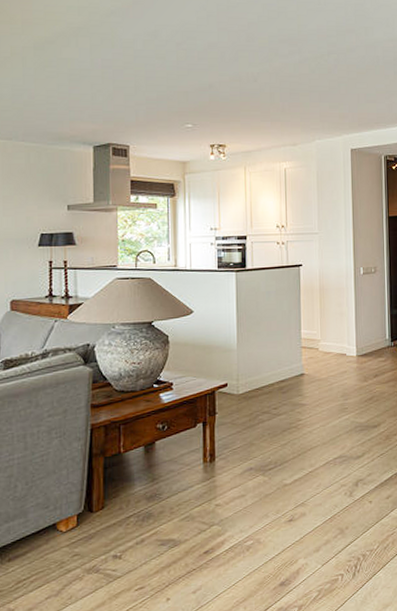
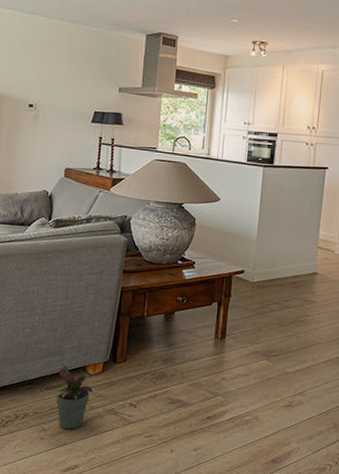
potted plant: none [14,526,68,603] -> present [51,364,93,429]

